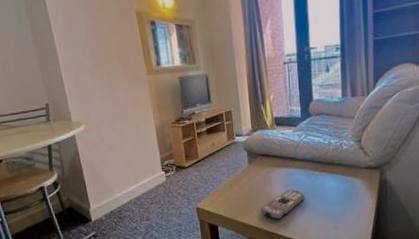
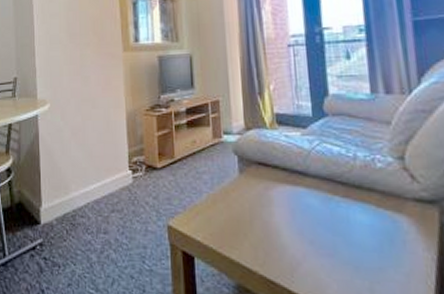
remote control: present [260,189,306,220] -> none [254,218,321,262]

